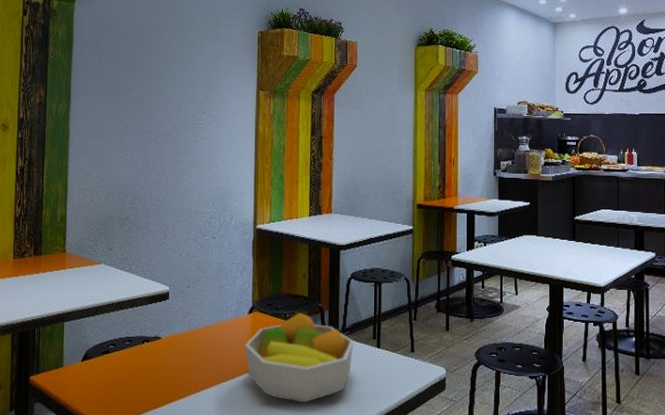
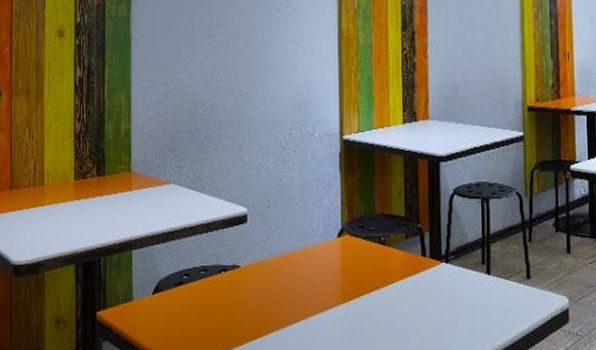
fruit bowl: present [245,312,354,403] -> none [335,234,460,340]

